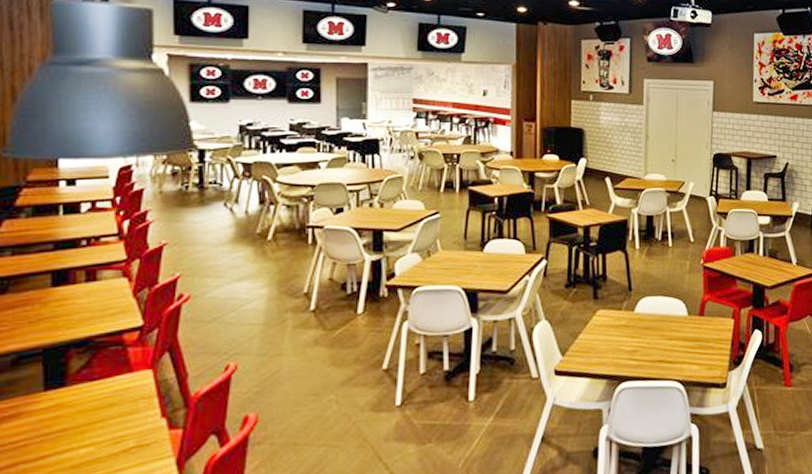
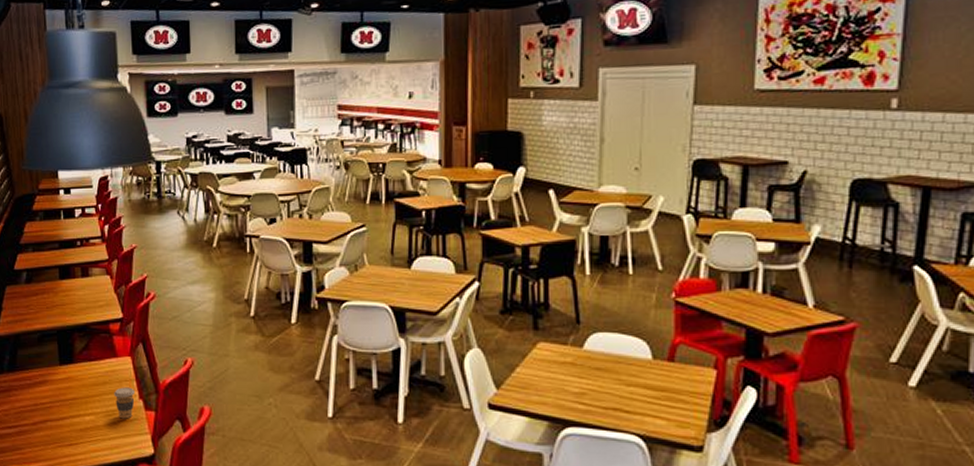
coffee cup: none [125,405,155,445] -> present [114,387,135,419]

